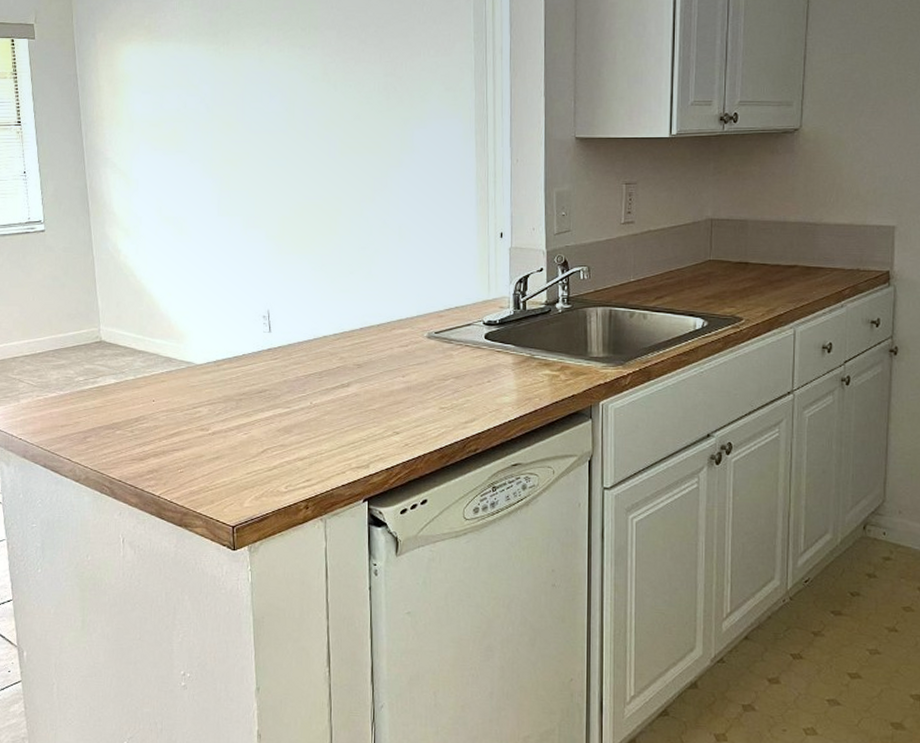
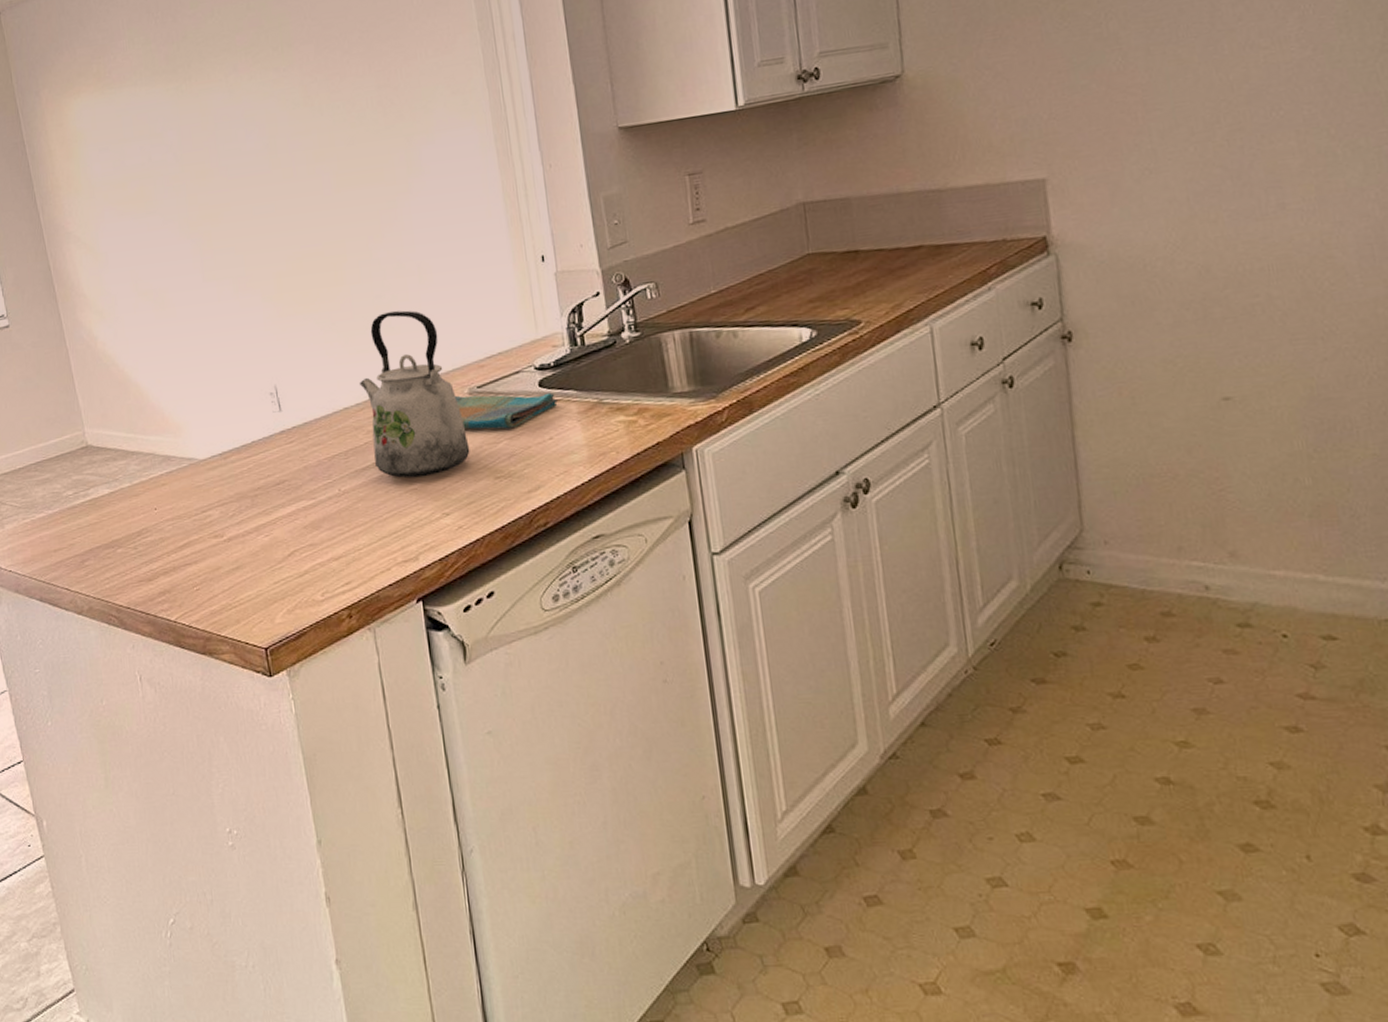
kettle: none [339,262,423,401] -> present [360,310,470,479]
dish towel: none [416,337,498,370] -> present [455,392,558,430]

